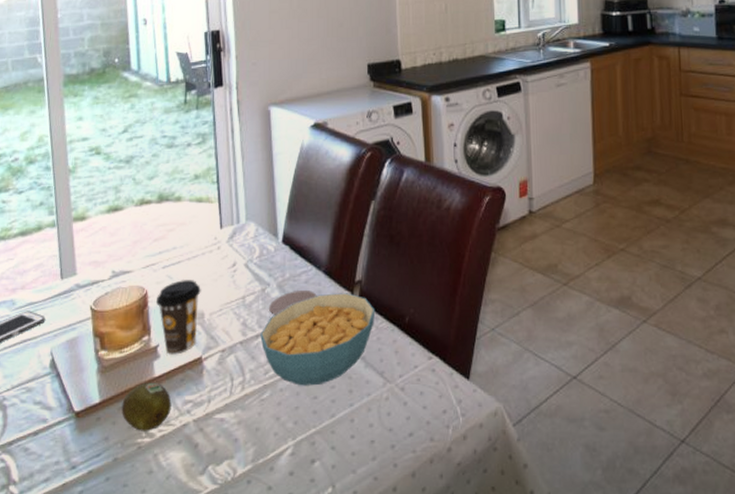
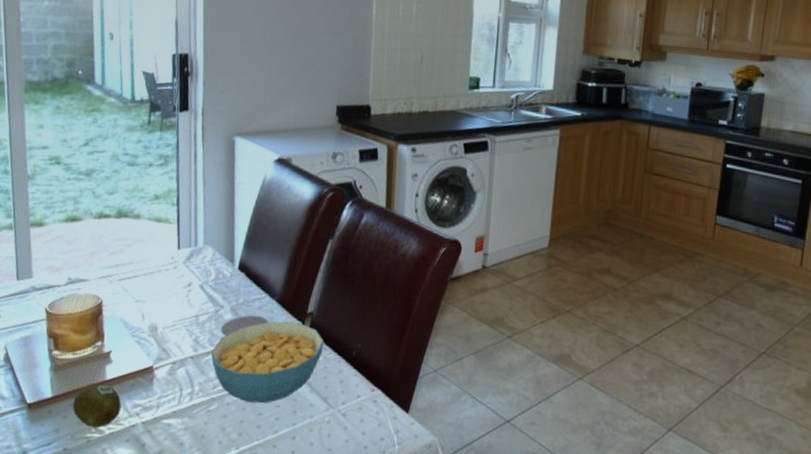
coffee cup: present [155,280,201,355] -> none [110,293,156,362]

